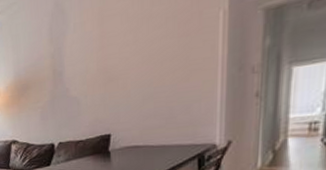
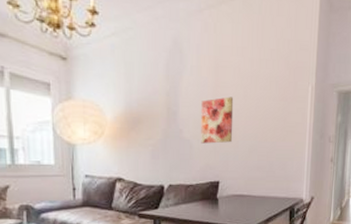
wall art: none [87,45,124,99] -> present [201,96,234,144]

